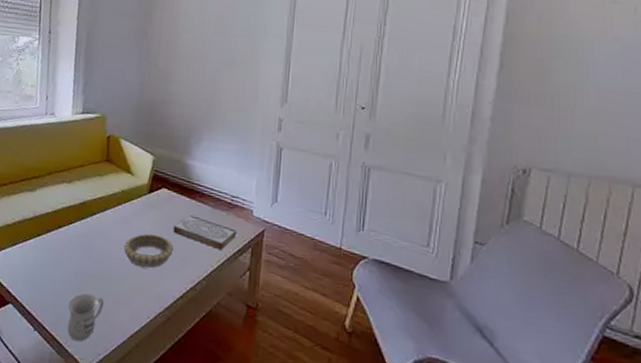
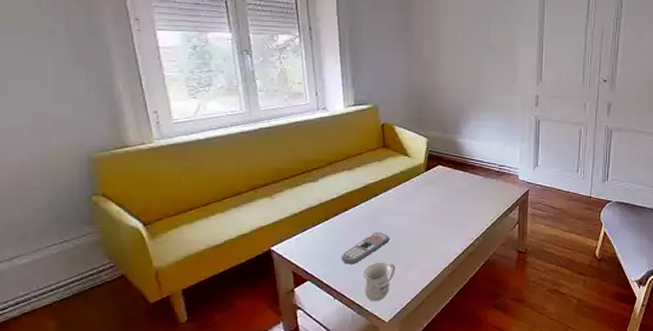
remote control: none [47,257,102,292] -> present [341,232,390,264]
decorative bowl: present [123,233,174,269] -> none [408,205,453,234]
book: present [173,215,237,250] -> none [451,185,505,210]

